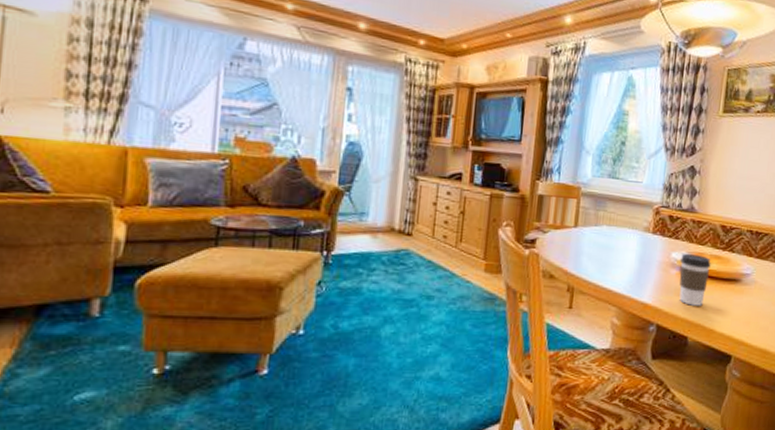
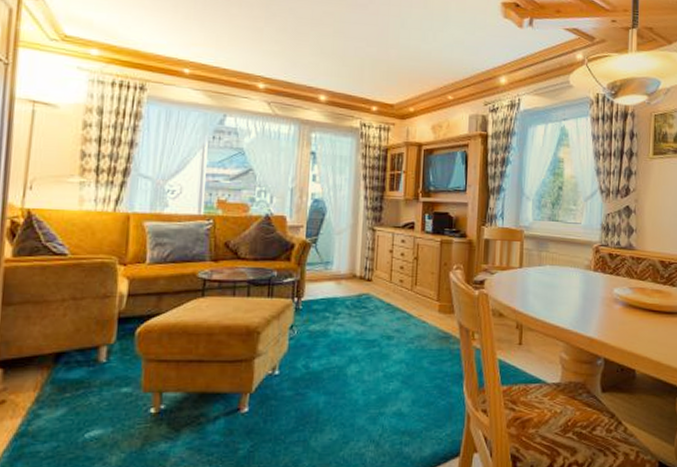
coffee cup: present [679,253,711,306] -> none [622,288,653,339]

